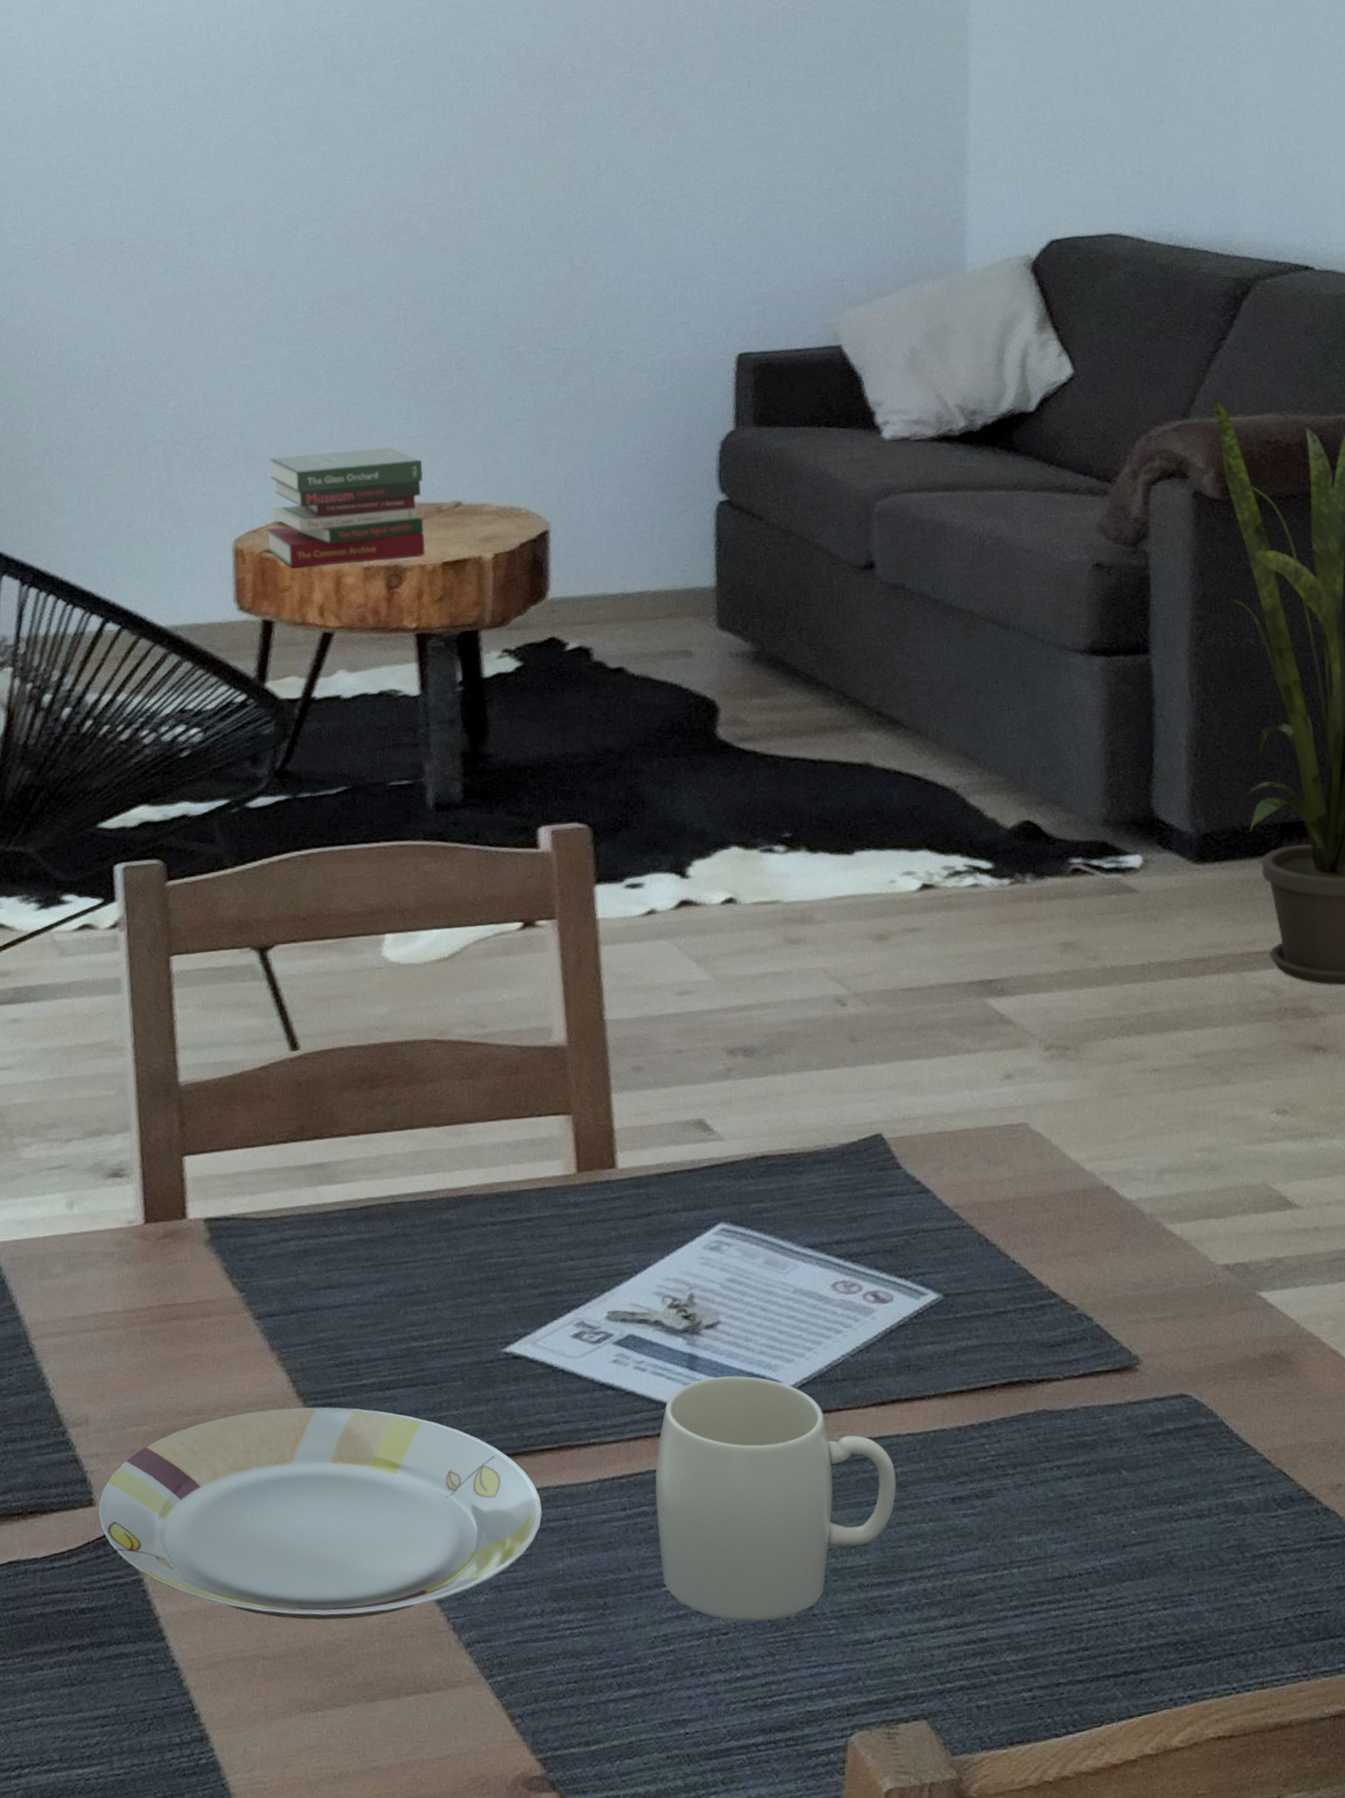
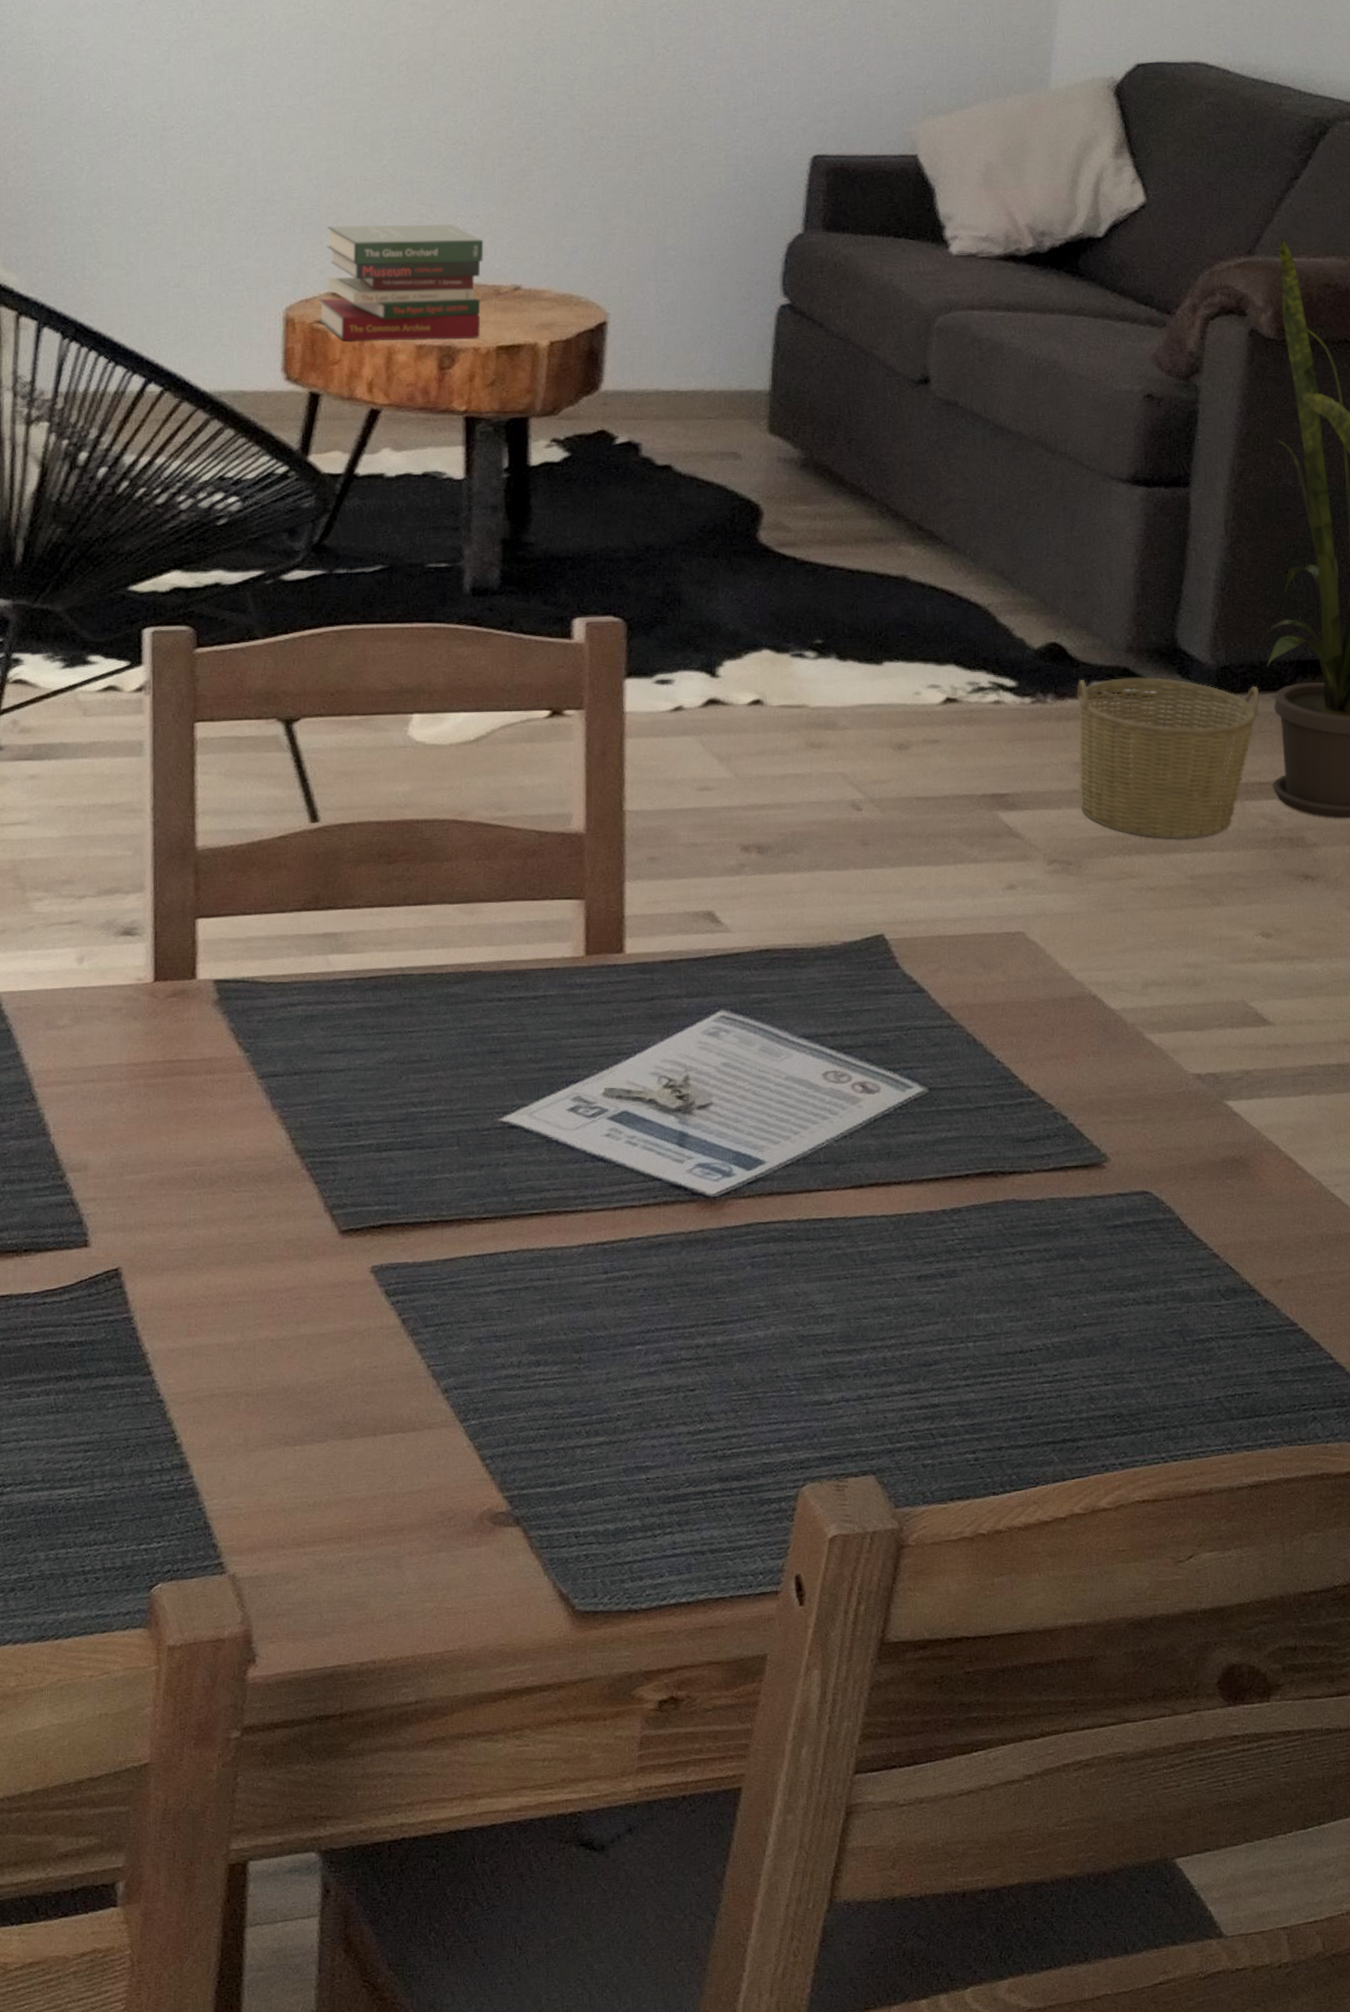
plate: present [98,1407,542,1620] -> none [92,1163,526,1362]
mug: present [655,1376,897,1622] -> none [636,1154,867,1380]
basket: none [1055,850,1247,1017] -> present [1076,677,1260,840]

